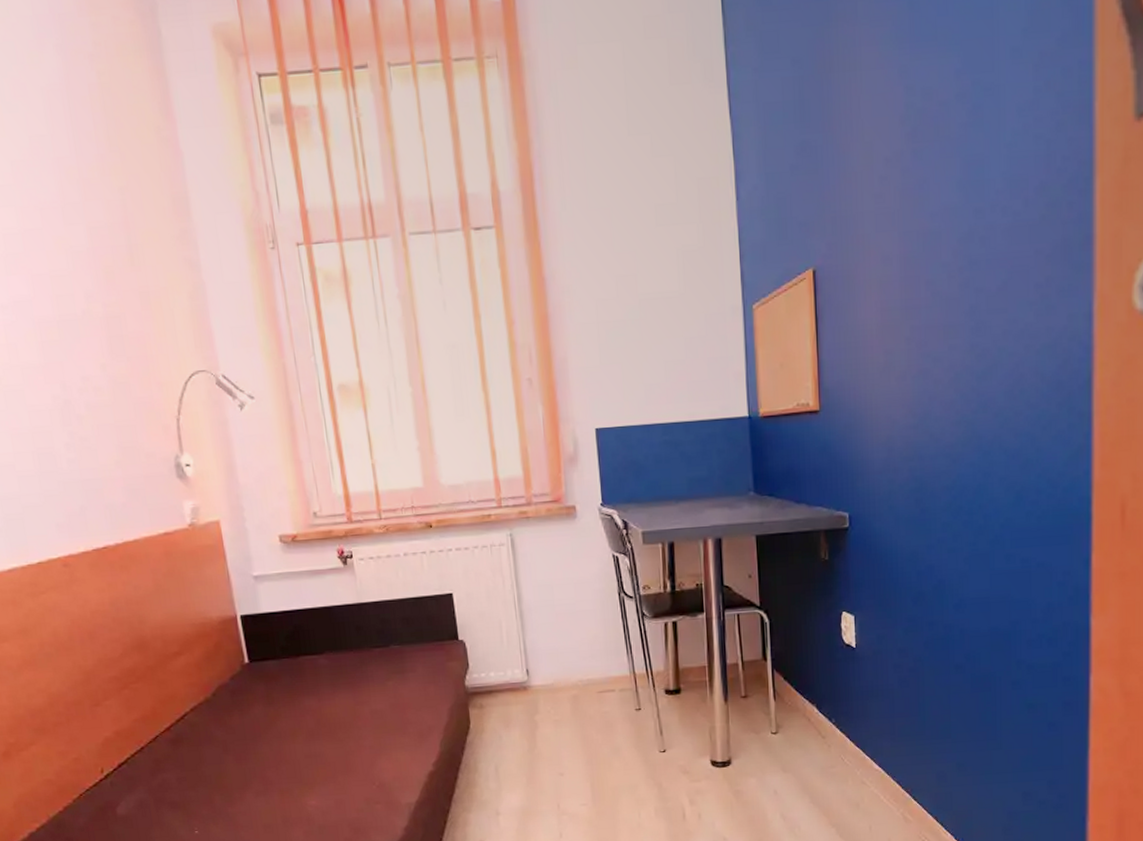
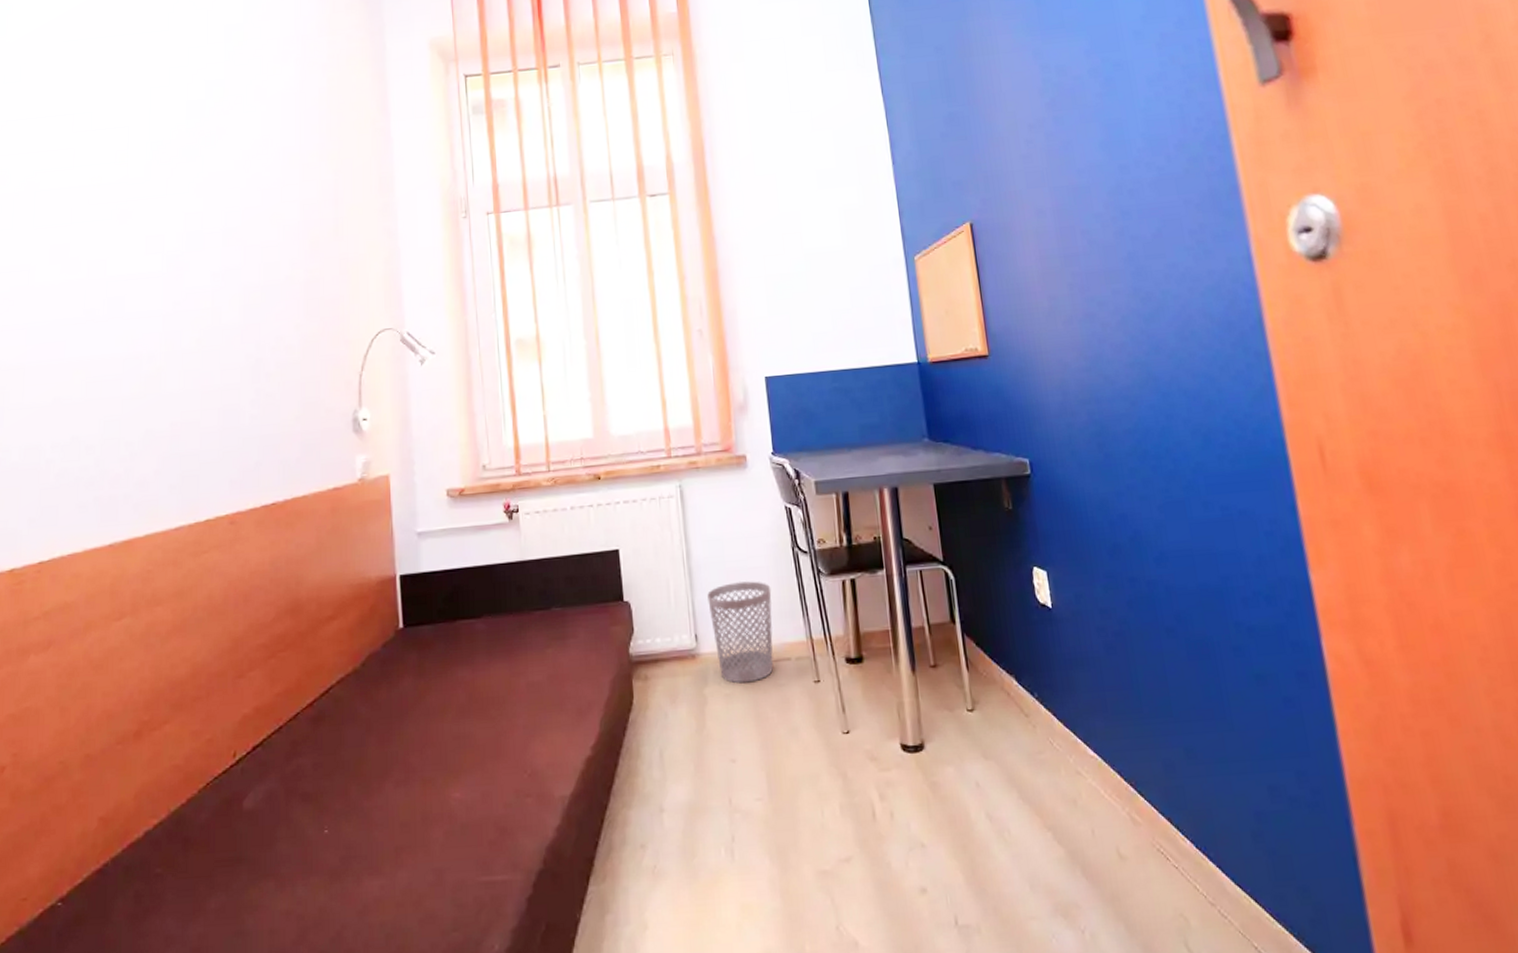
wastebasket: none [538,623,599,711] -> present [707,581,774,684]

